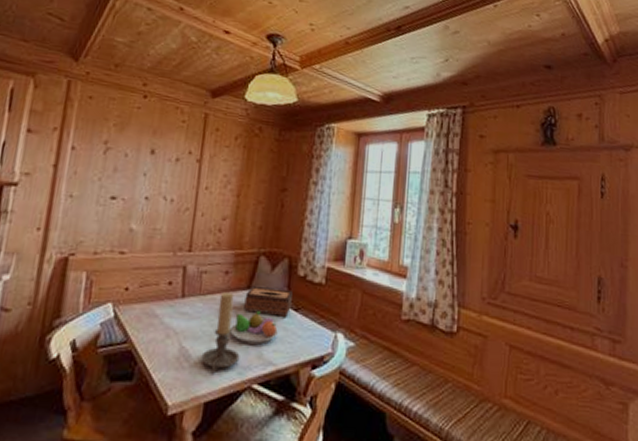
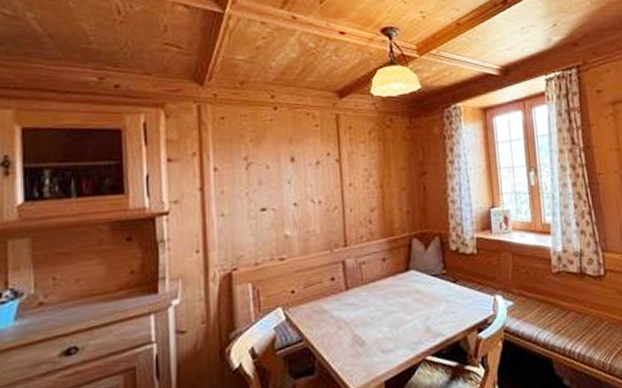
candle holder: present [201,292,240,374] -> none [374,277,410,354]
fruit bowl: present [230,310,278,345] -> none [397,288,441,321]
tissue box: present [243,286,293,317] -> none [405,265,449,293]

